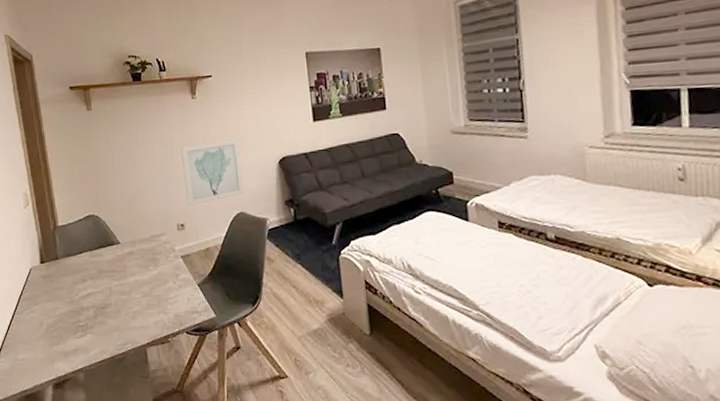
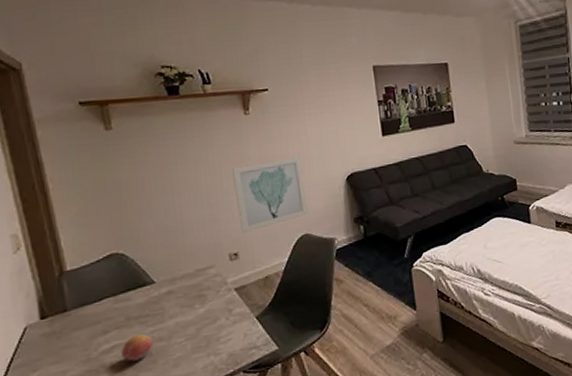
fruit: none [95,285,118,309] -> present [121,333,153,362]

